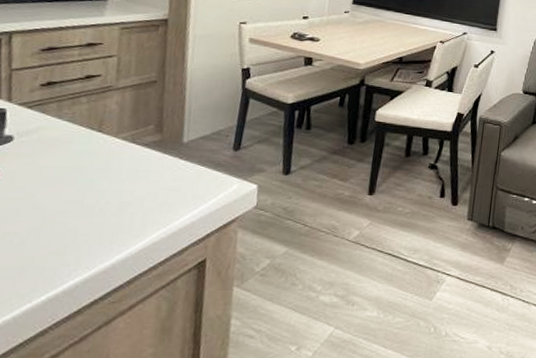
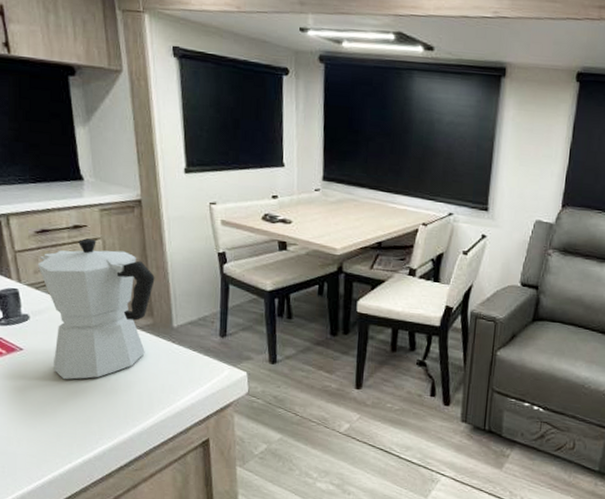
moka pot: none [30,56,171,205] -> present [37,238,155,380]

